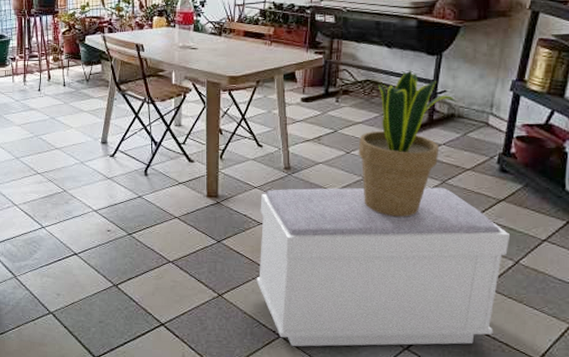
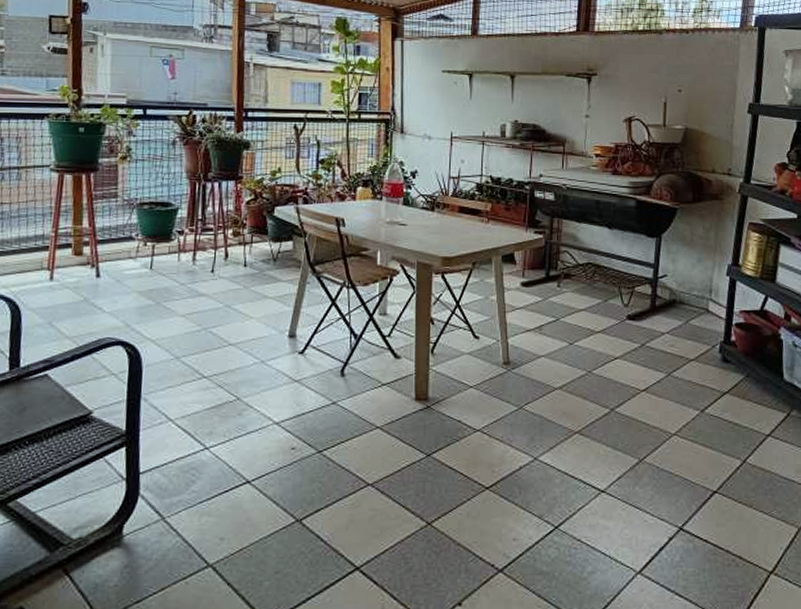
bench: present [256,187,511,347] -> none [472,381,737,583]
potted plant: present [358,70,457,217] -> none [581,253,678,416]

